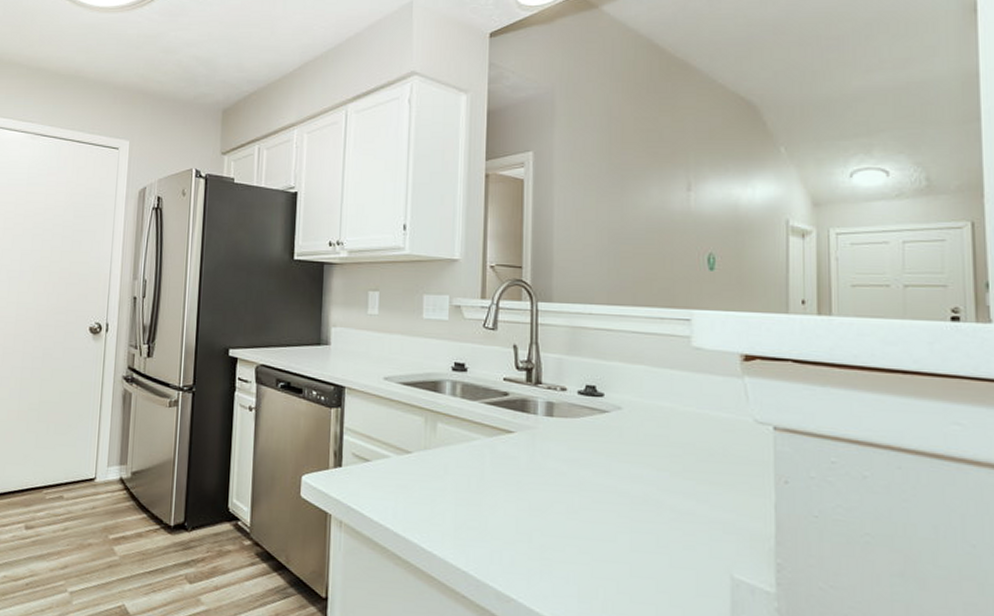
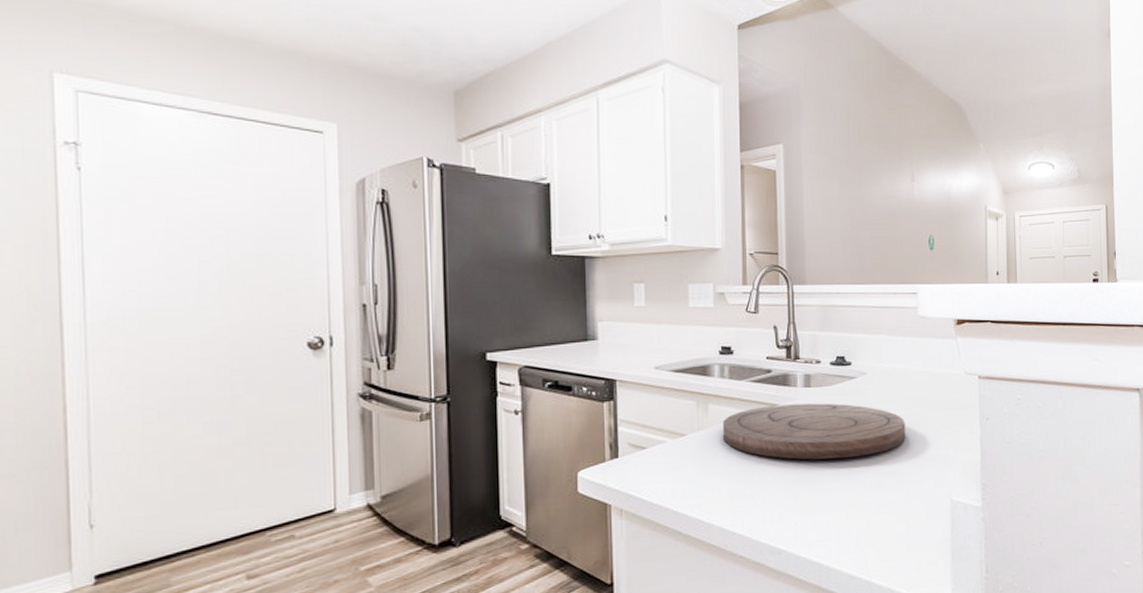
cutting board: none [451,432,671,505] -> present [723,403,906,460]

